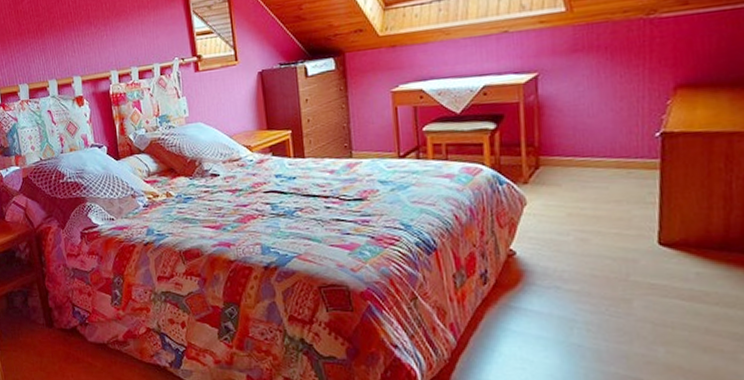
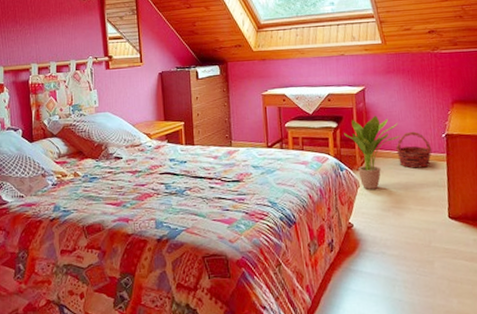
potted plant: none [505,111,590,208] -> present [344,116,401,190]
basket: none [582,130,638,180] -> present [396,131,432,168]

